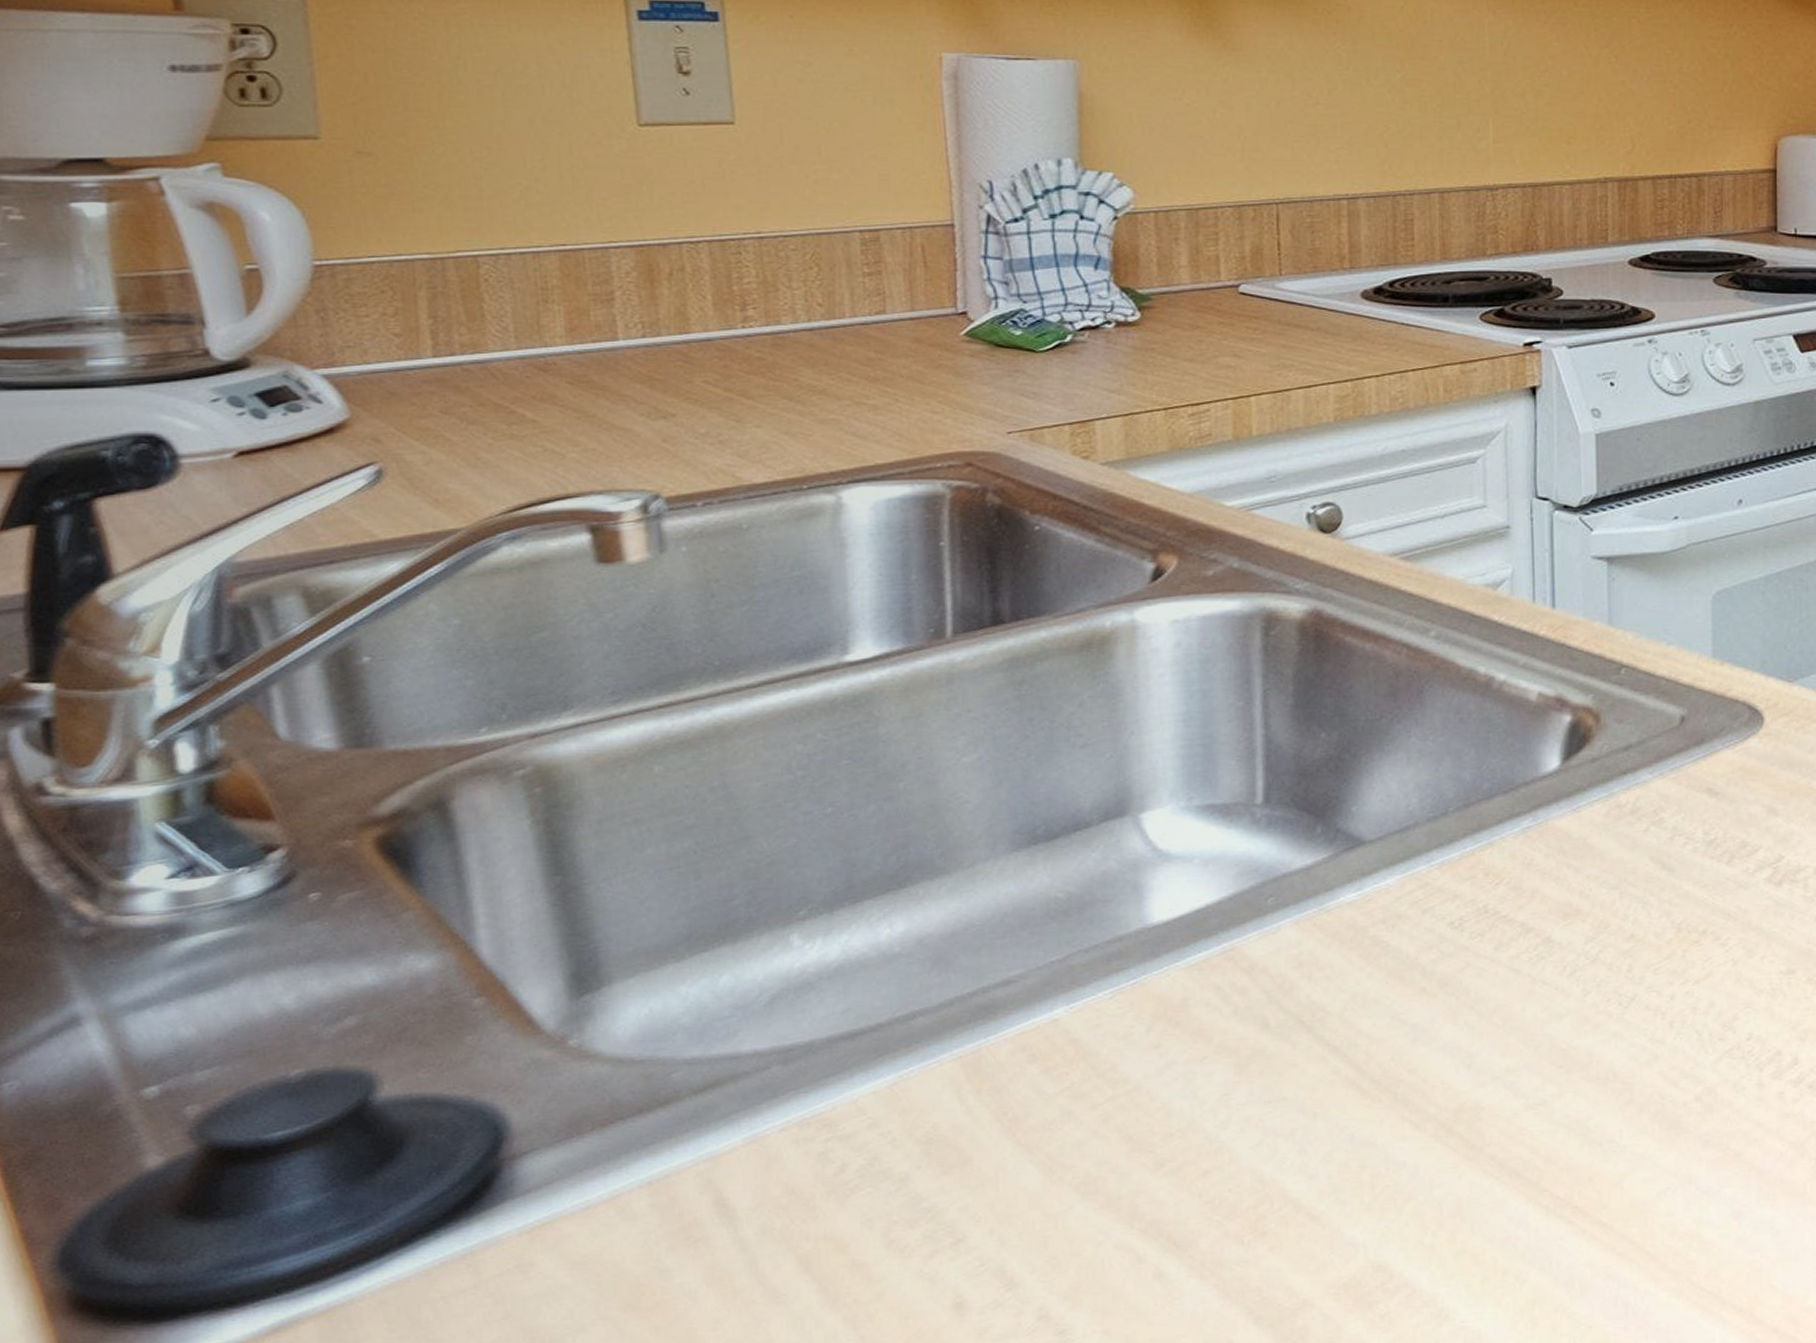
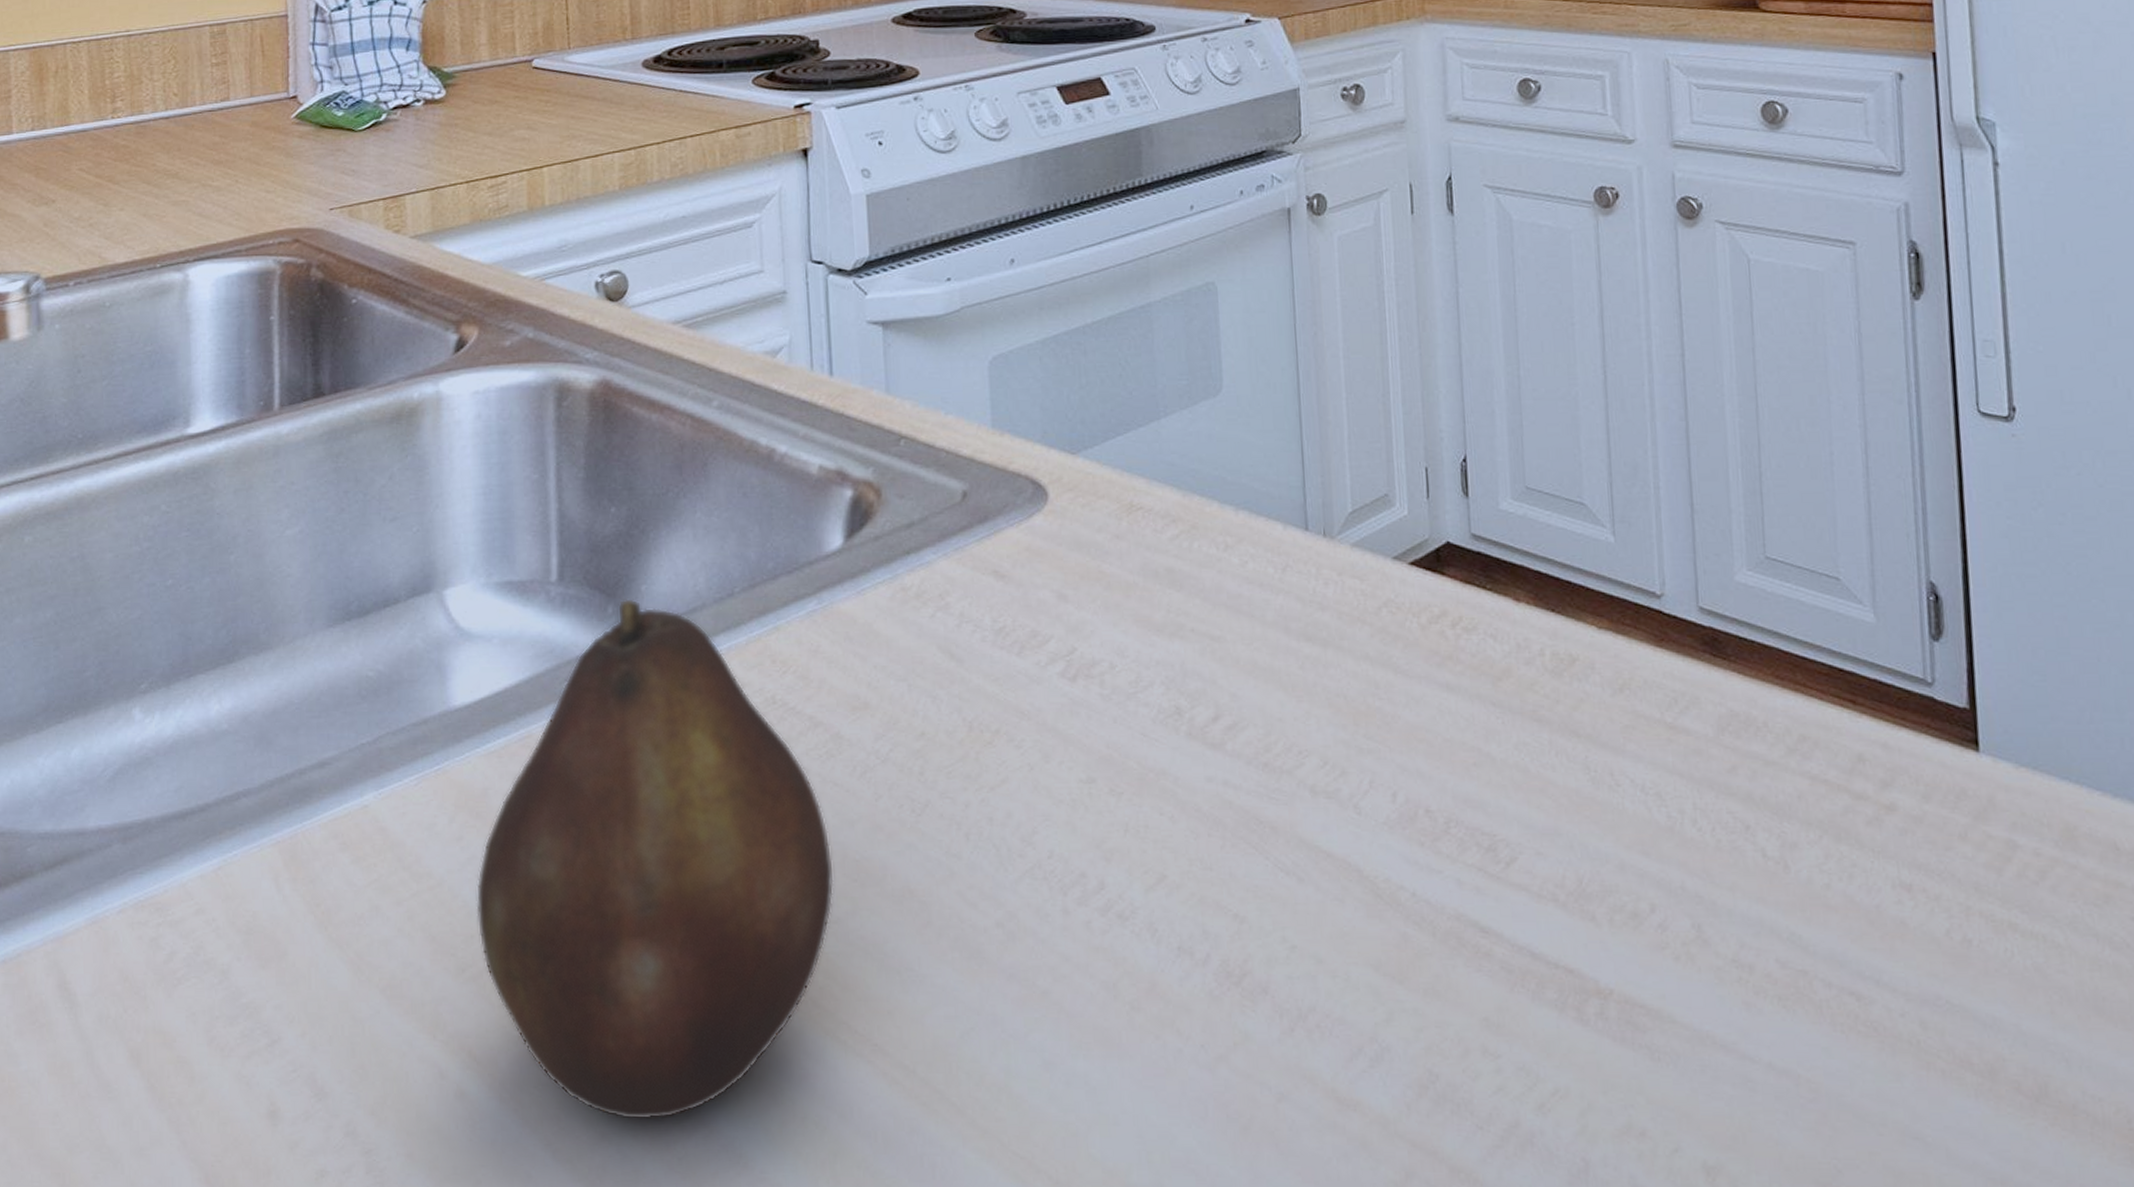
fruit: none [1175,819,1542,1287] -> present [475,599,835,1121]

